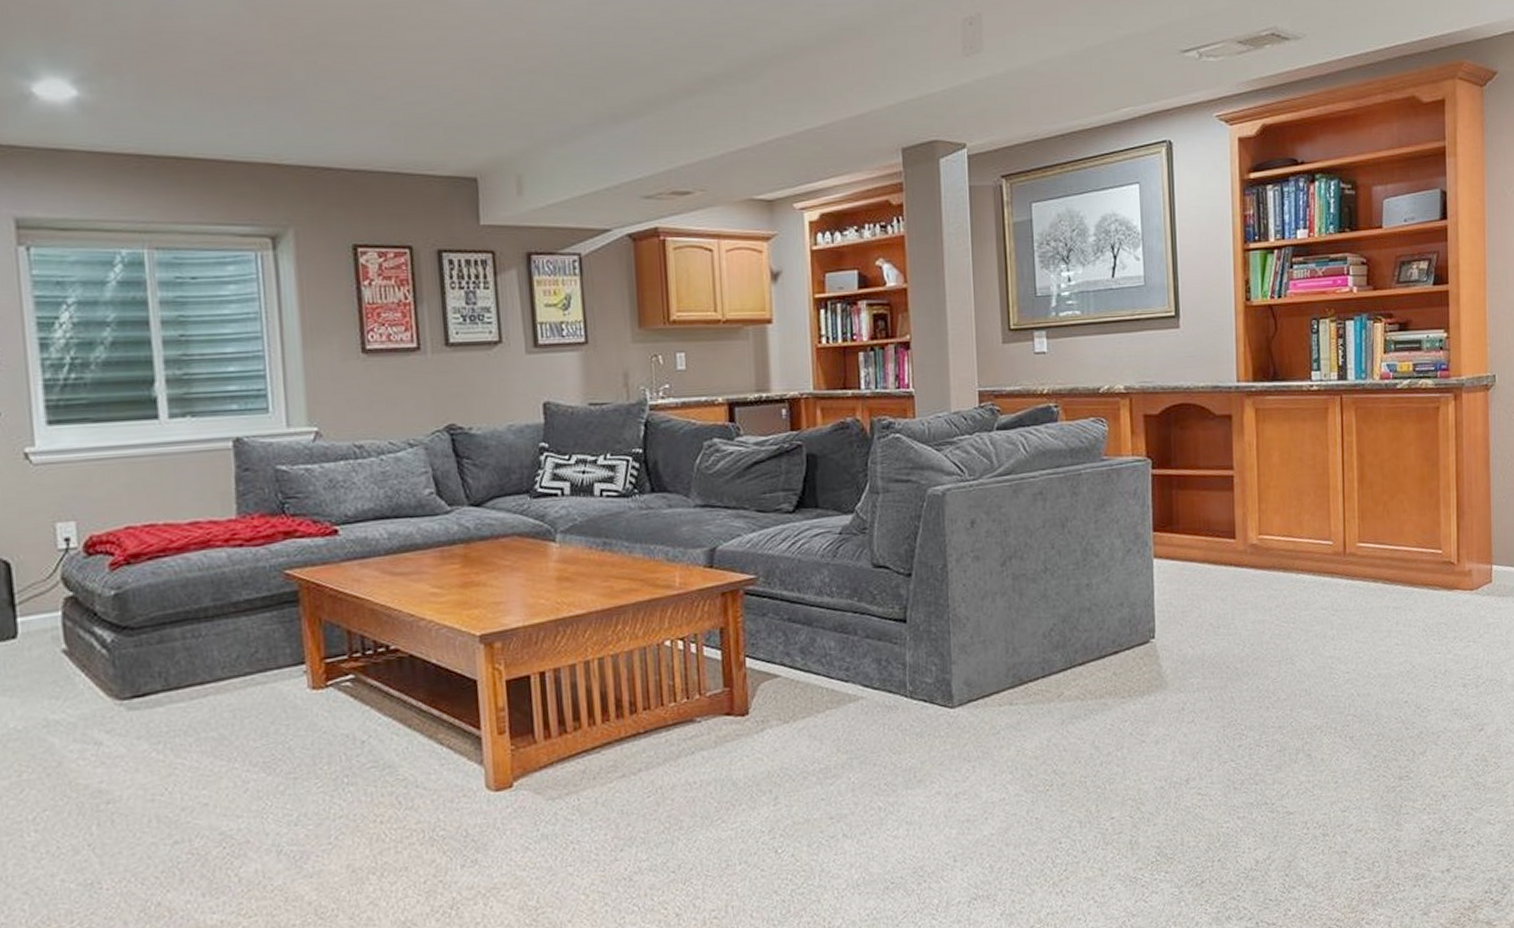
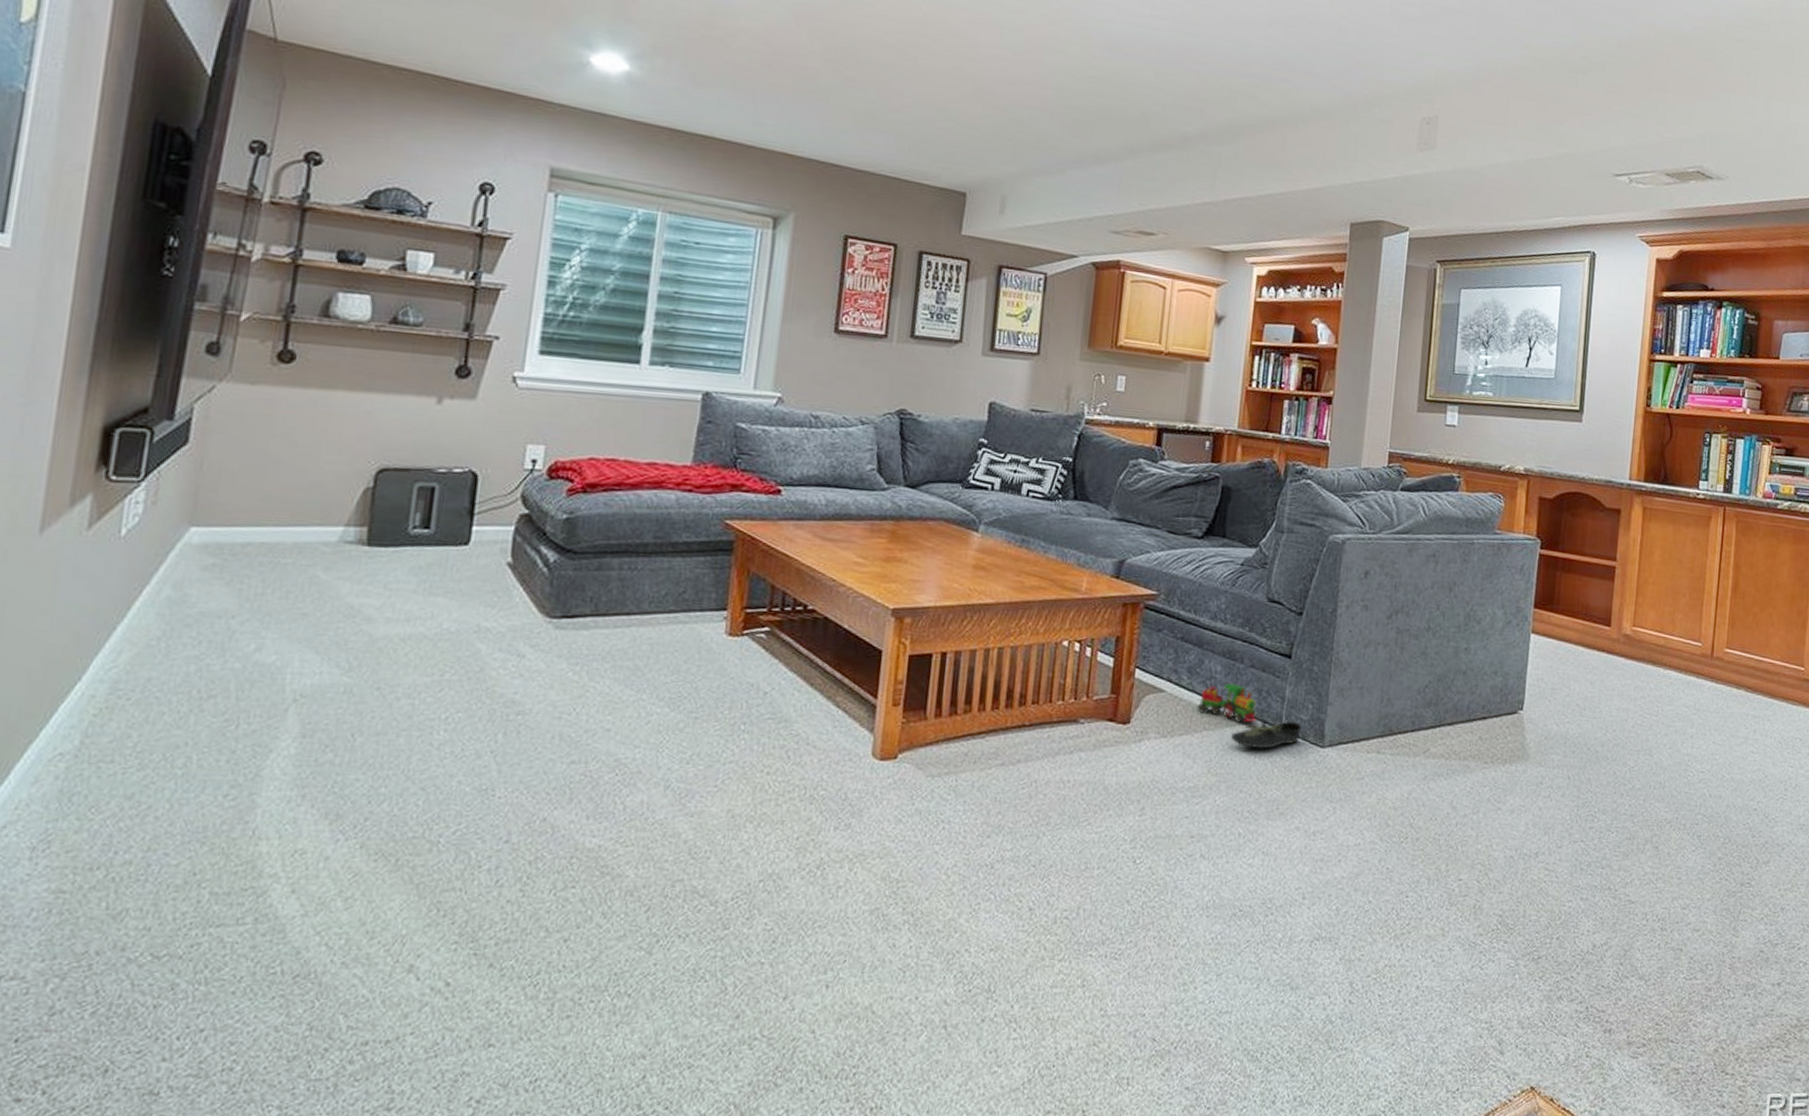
toy train: none [816,657,880,697] -> present [1197,683,1257,723]
shoe: none [856,687,928,721] -> present [1231,720,1302,749]

